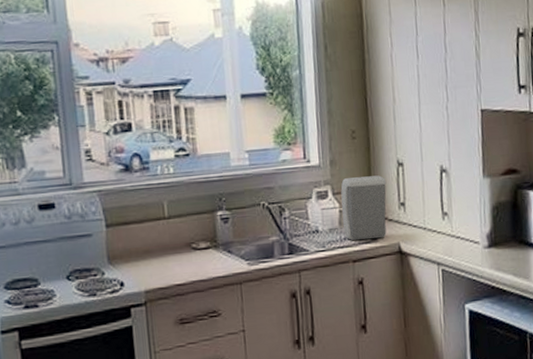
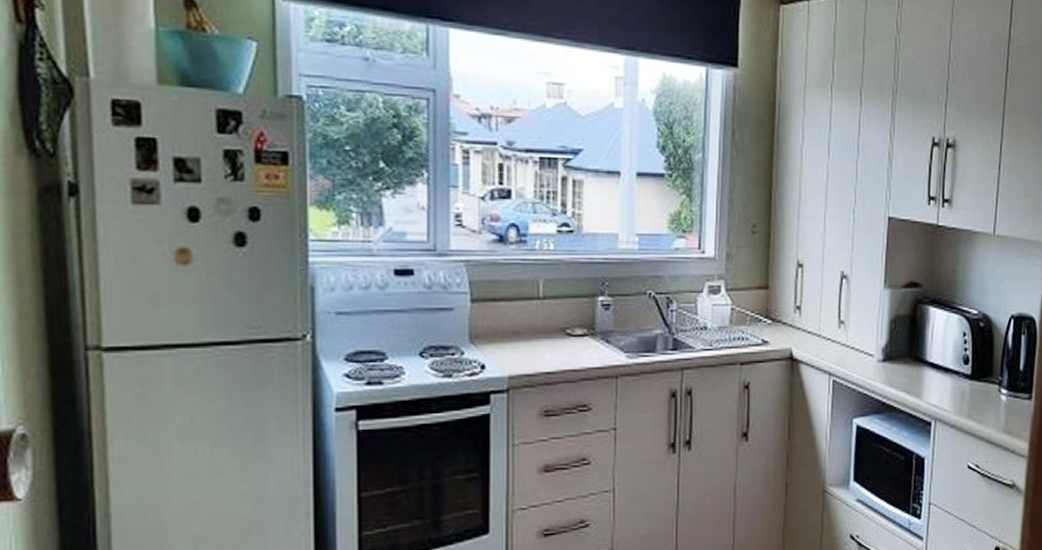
soap dispenser: present [340,175,387,240] -> none [733,274,784,341]

